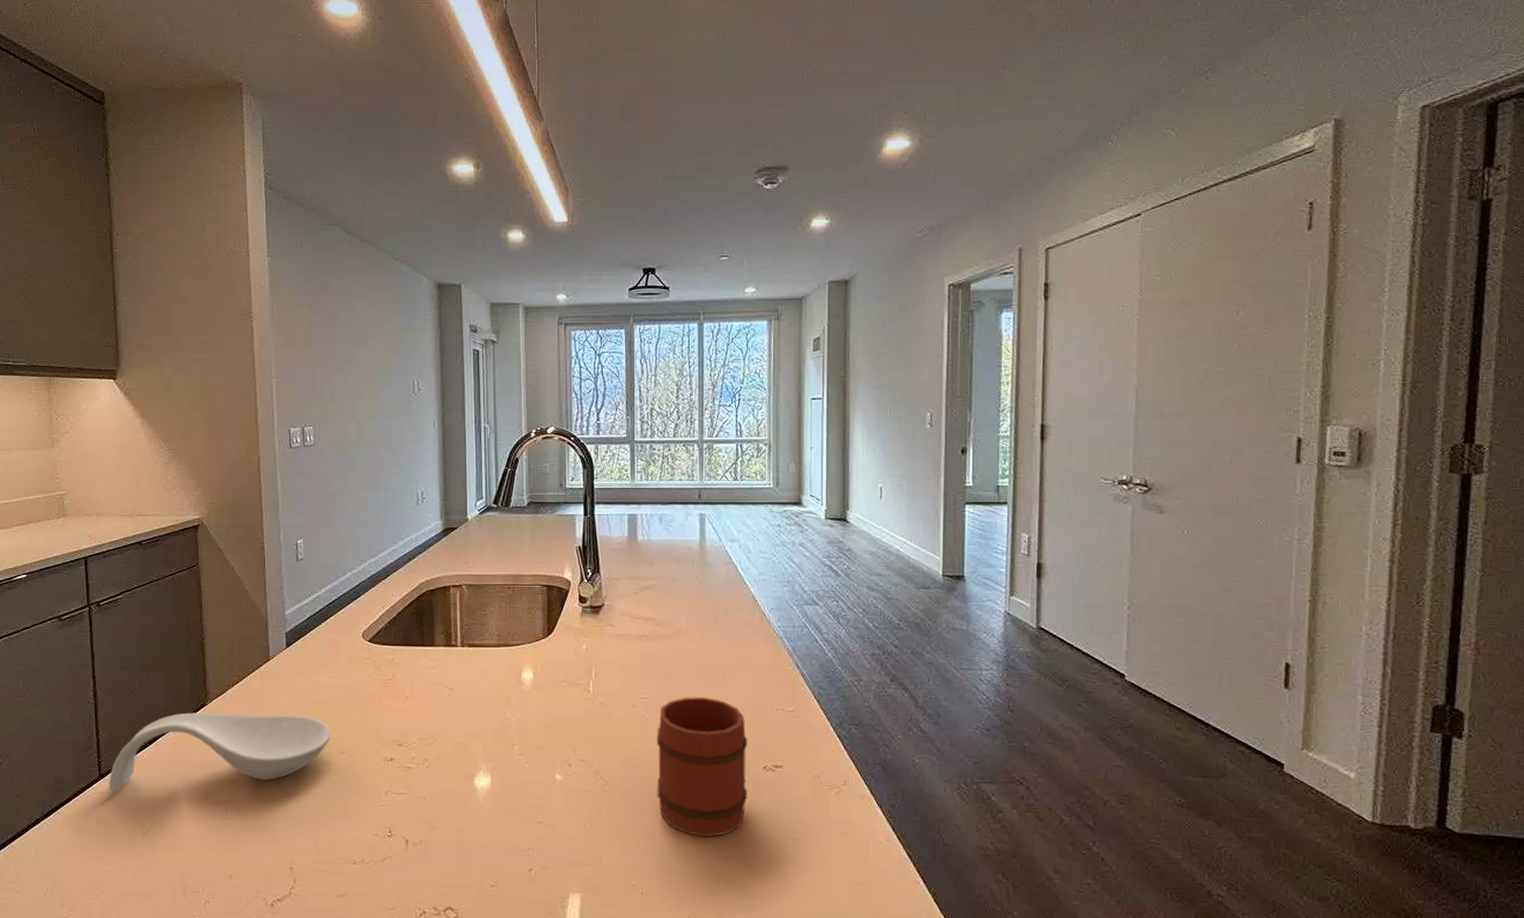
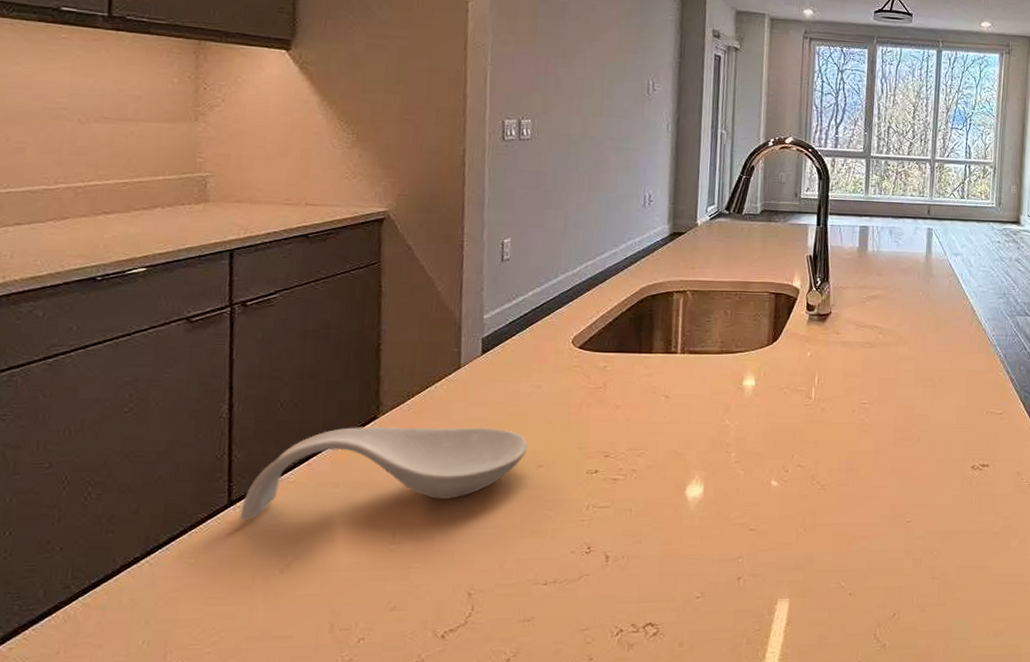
mug: present [656,697,747,837] -> none [871,402,959,535]

